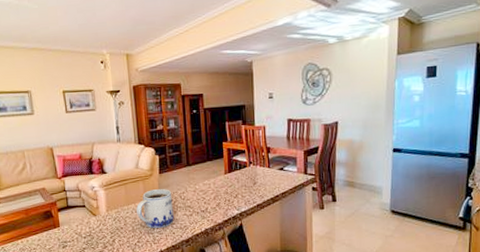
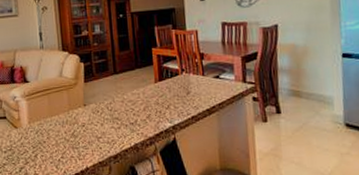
mug: present [136,189,174,228] -> none [60,99,101,142]

